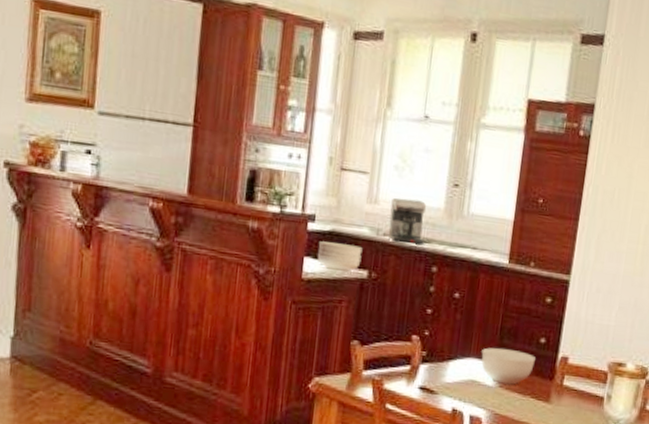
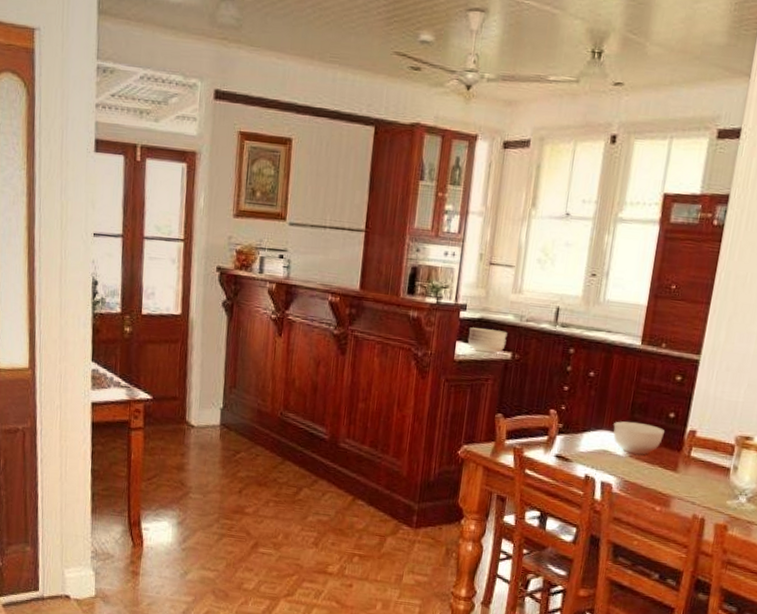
coffee maker: present [388,197,427,245] -> none [530,287,566,330]

